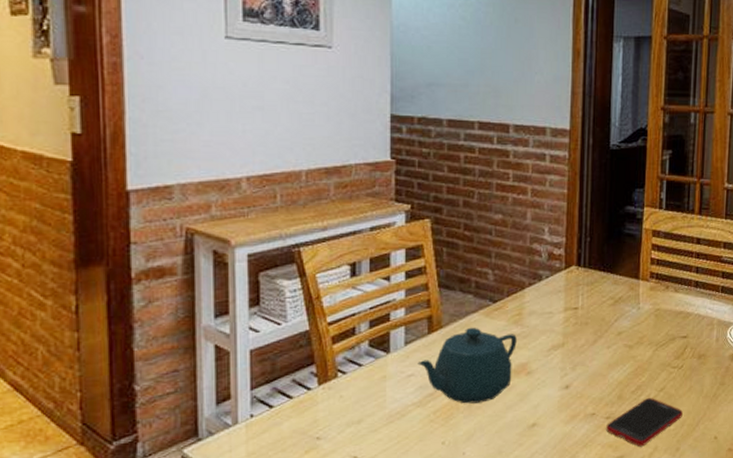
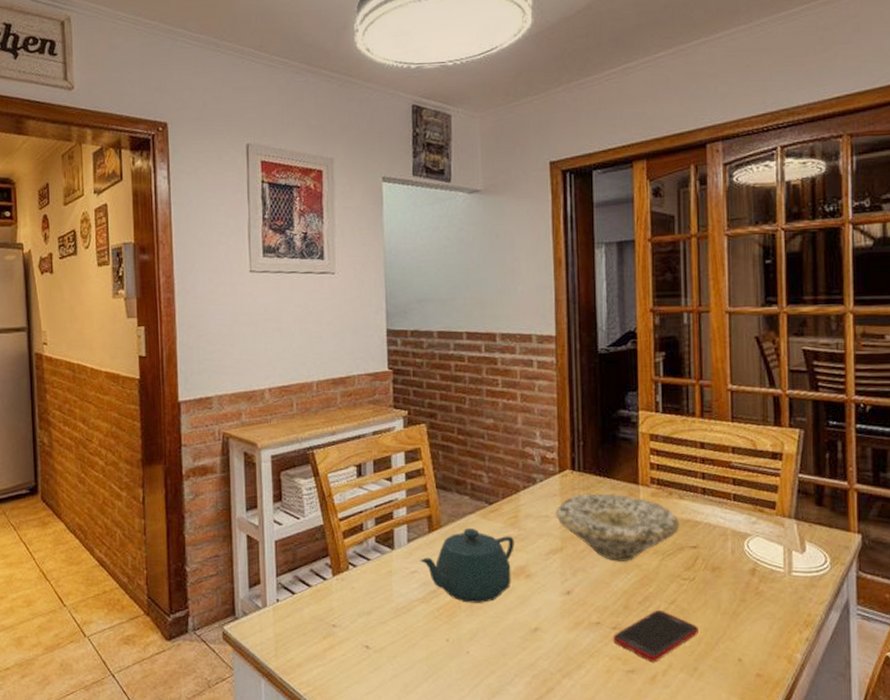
bowl: none [559,288,673,354] -> present [555,493,680,562]

